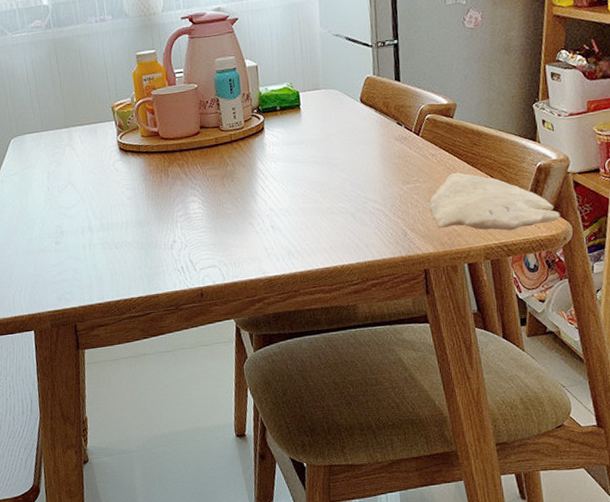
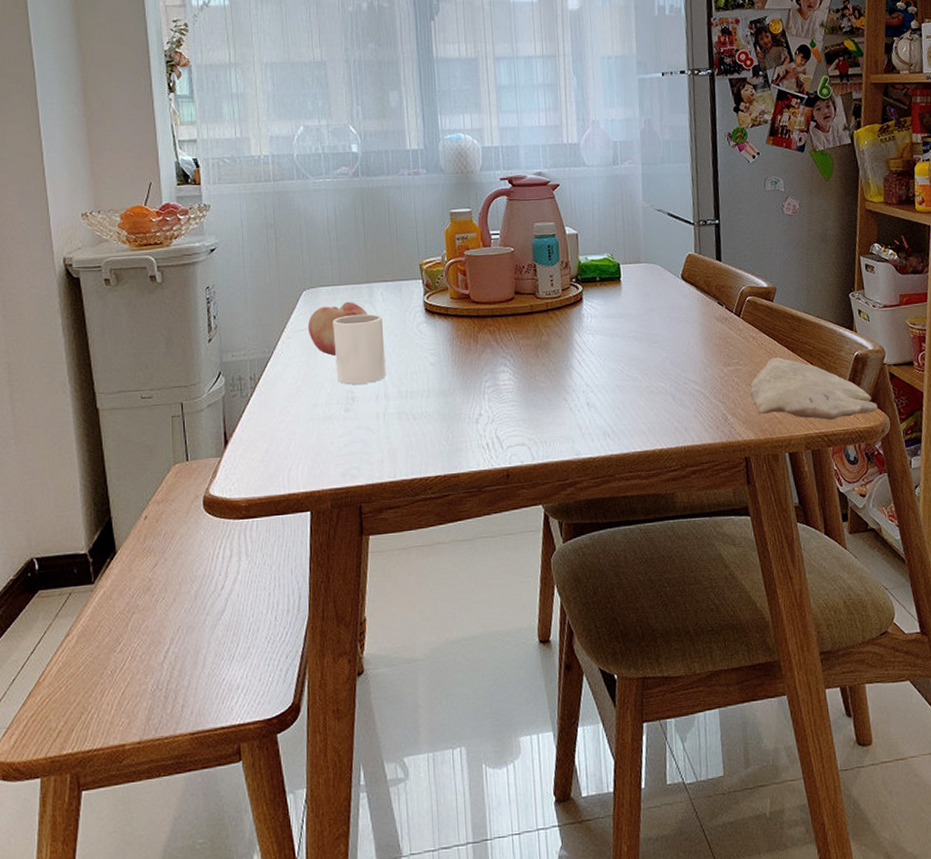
fruit: none [17,146,69,196] -> present [307,302,368,356]
cup: none [39,155,89,221] -> present [333,313,386,385]

